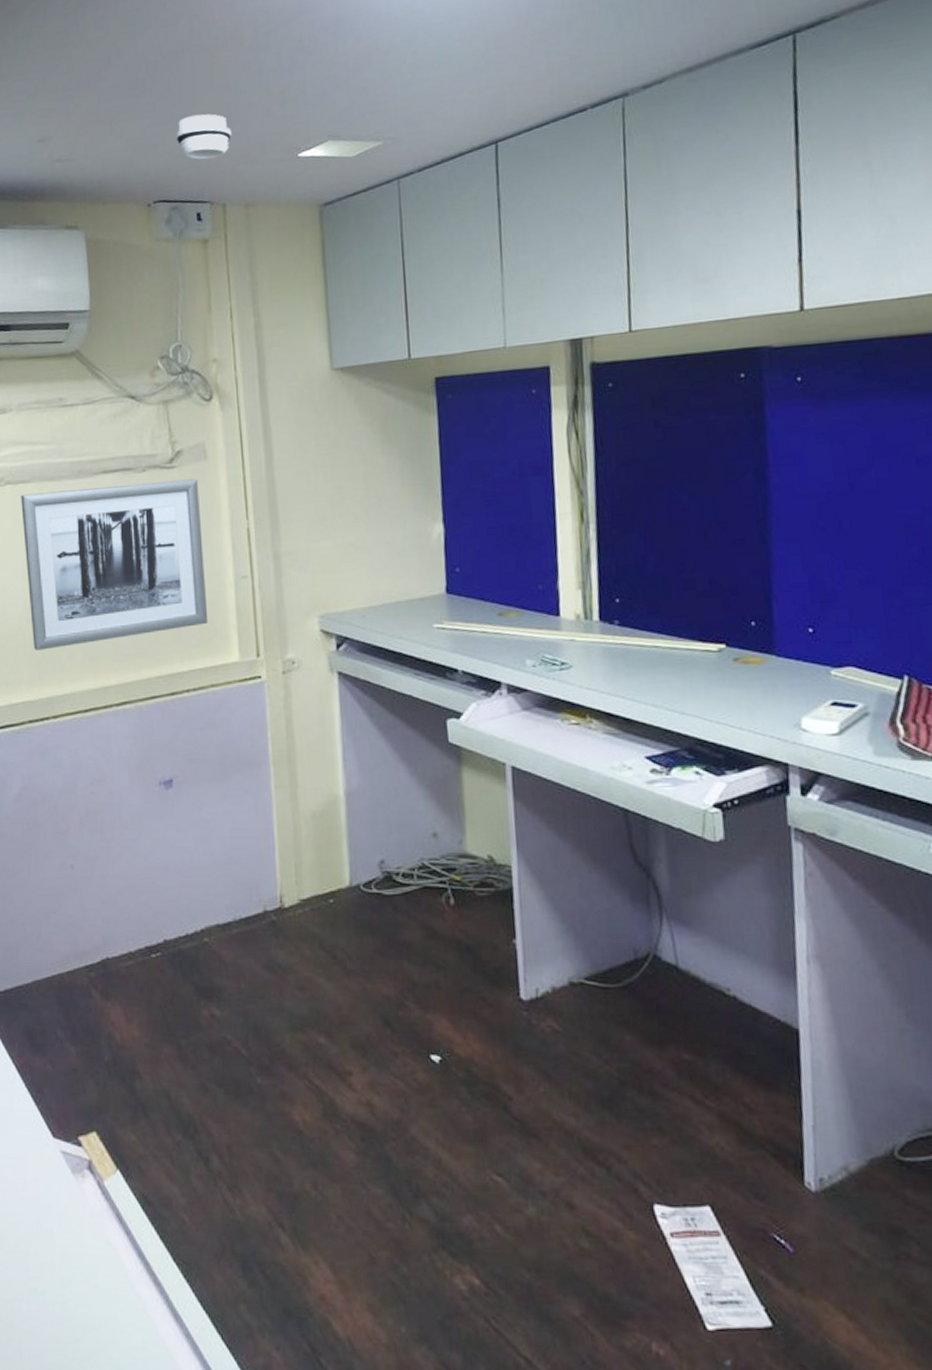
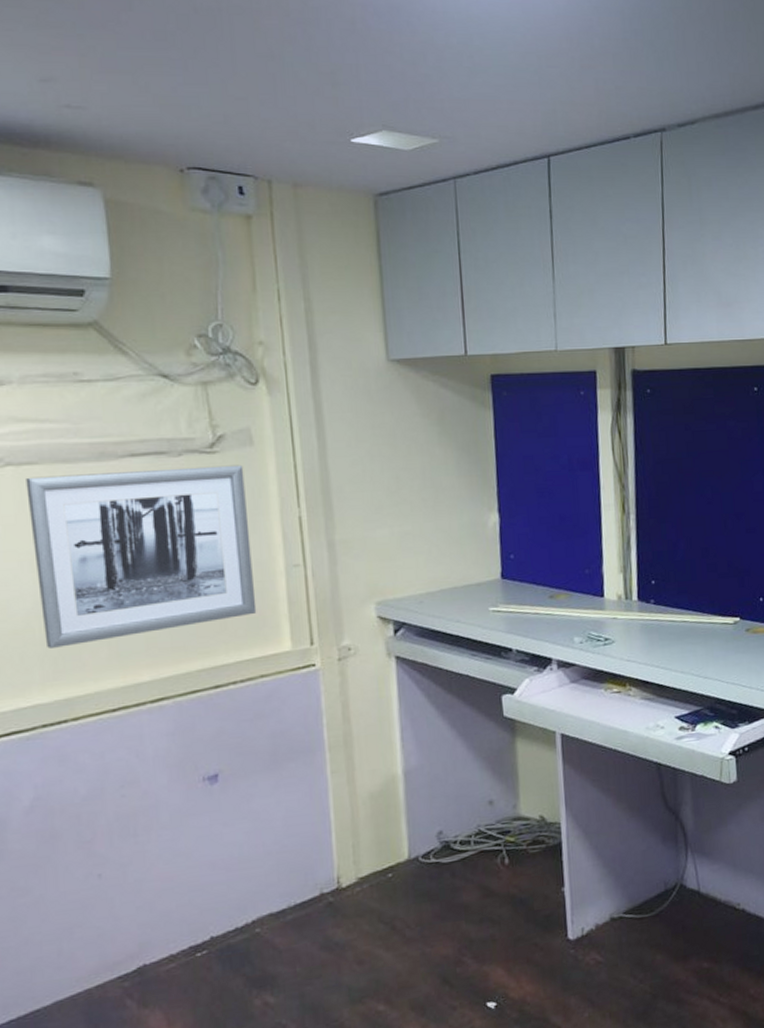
smoke detector: present [176,114,231,160] -> none [212,80,277,131]

